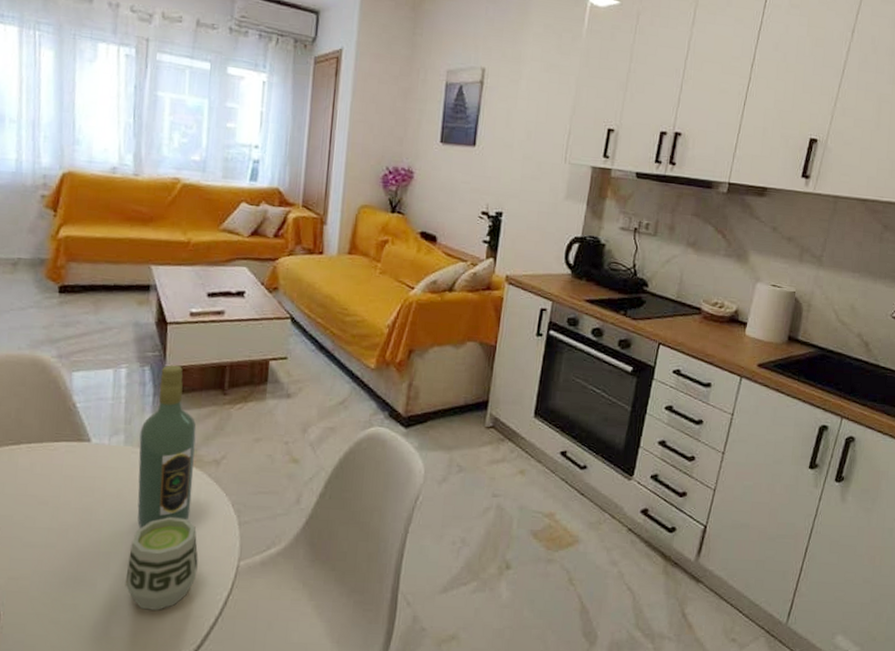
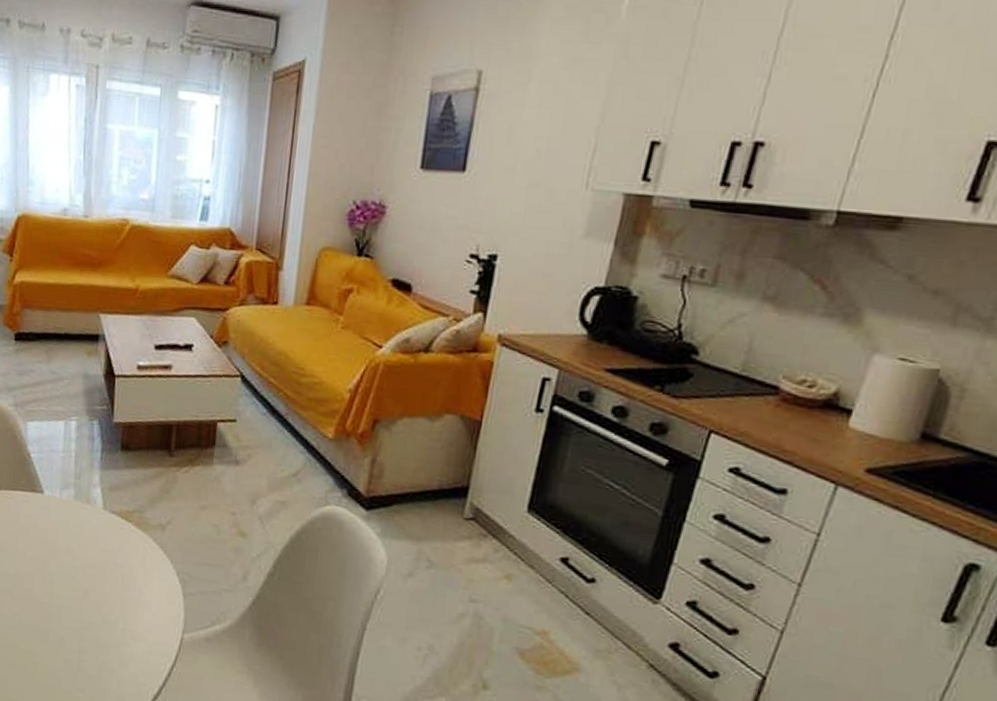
cup: present [125,517,198,610] -> none [74,578,143,671]
wine bottle: present [137,365,197,529] -> none [86,420,143,587]

